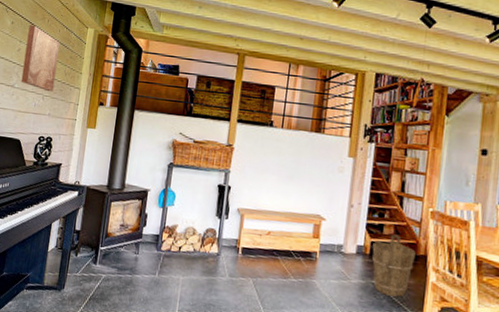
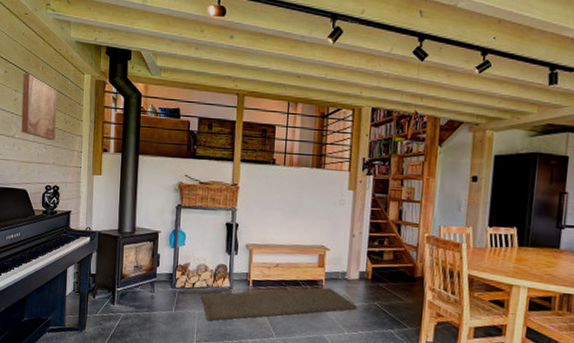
rug: none [188,258,353,289] -> present [202,287,357,321]
bucket: present [372,234,416,297] -> none [373,259,413,316]

